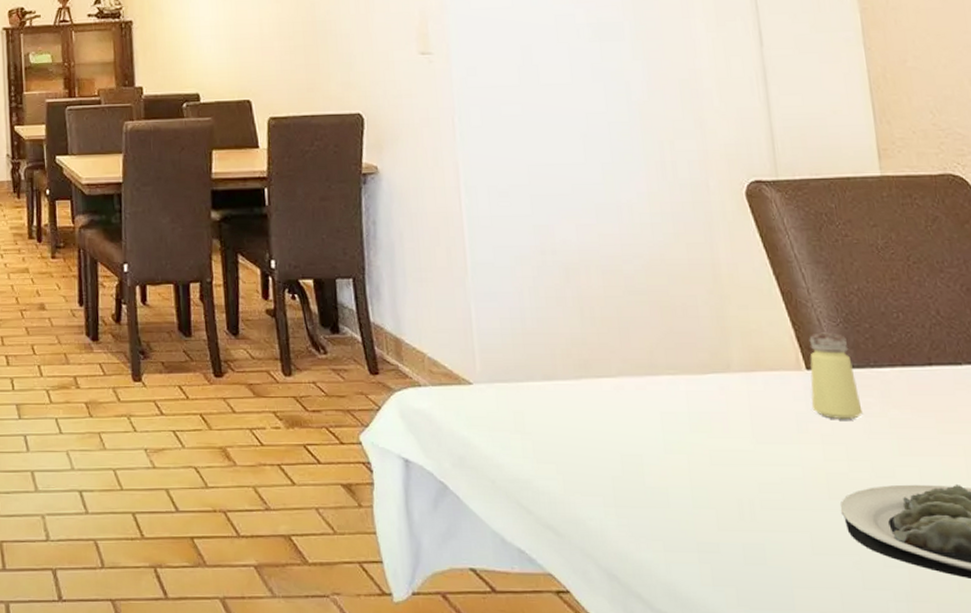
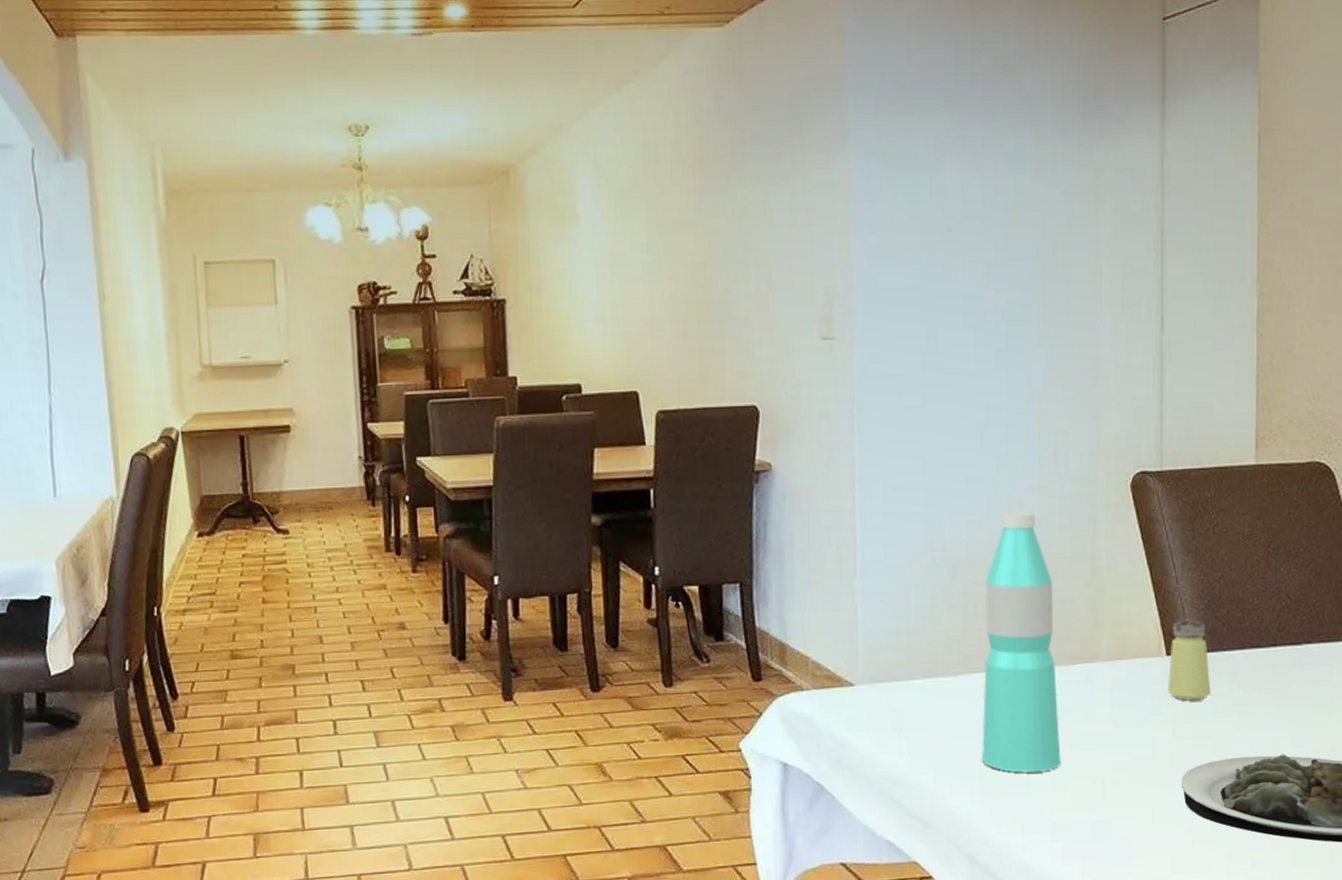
water bottle: none [600,217,701,486] -> present [981,511,1061,773]

